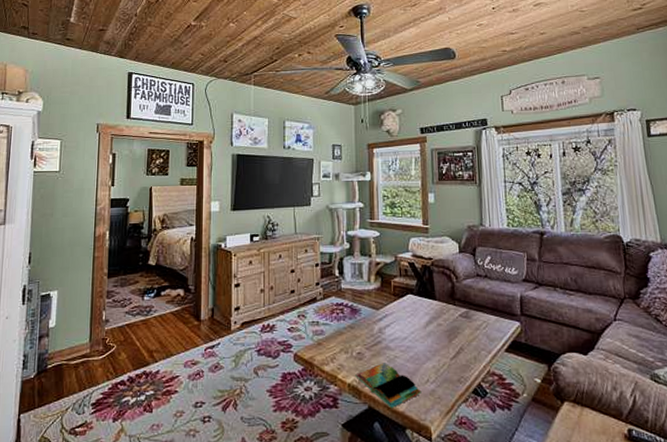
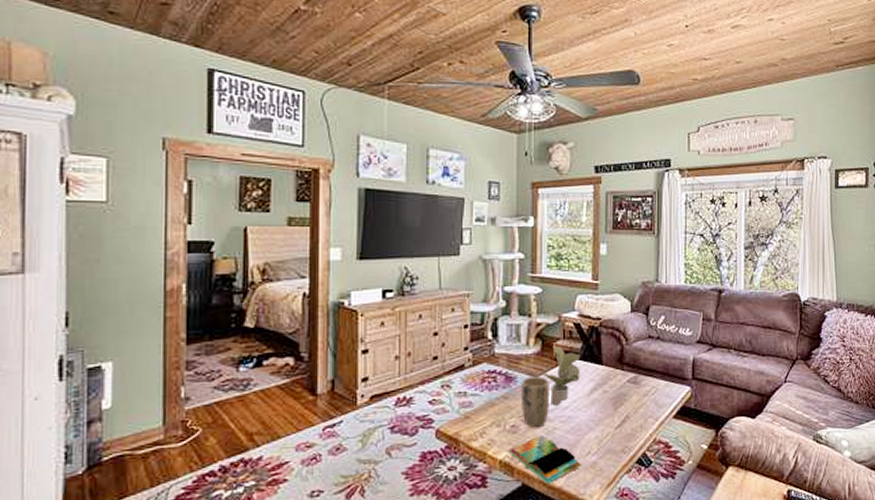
plant pot: none [365,310,391,356] -> present [521,377,551,428]
potted plant: none [382,282,417,337] -> present [542,346,581,407]

